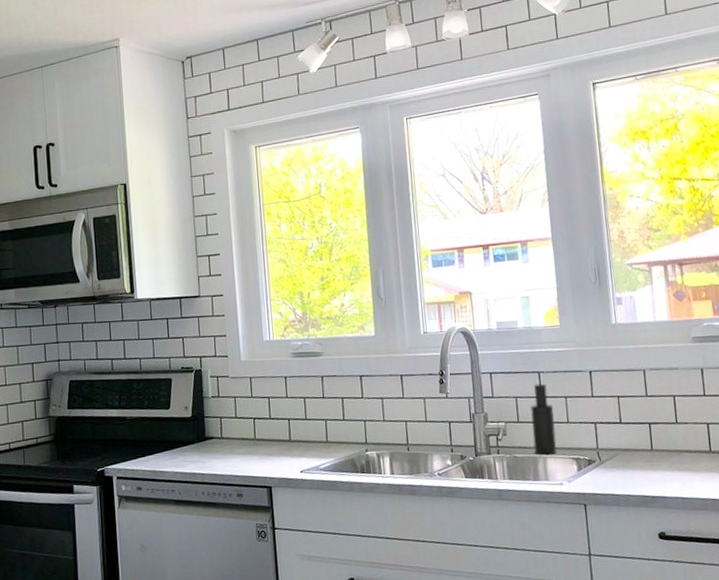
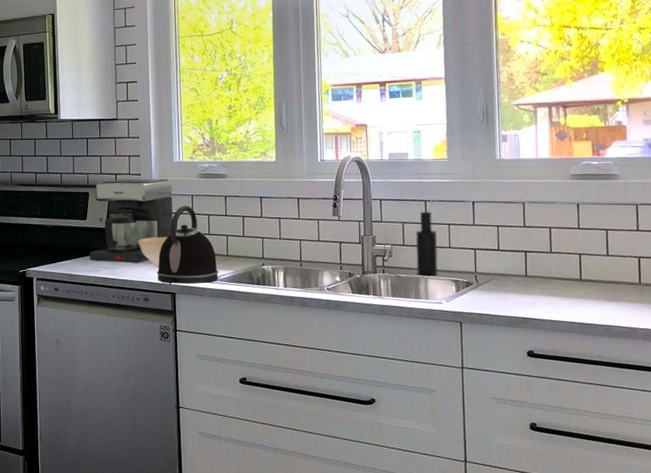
coffee maker: none [174,360,265,456] -> present [89,178,173,264]
bowl: none [227,424,261,459] -> present [138,237,168,268]
kettle: none [250,388,319,477] -> present [156,205,219,285]

